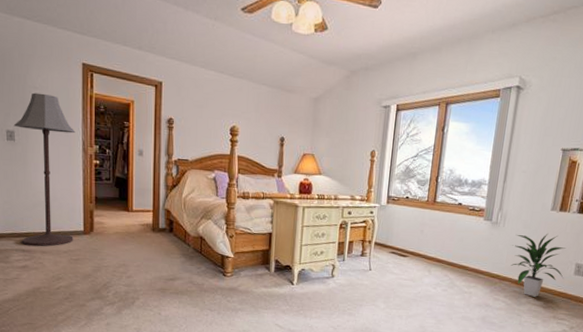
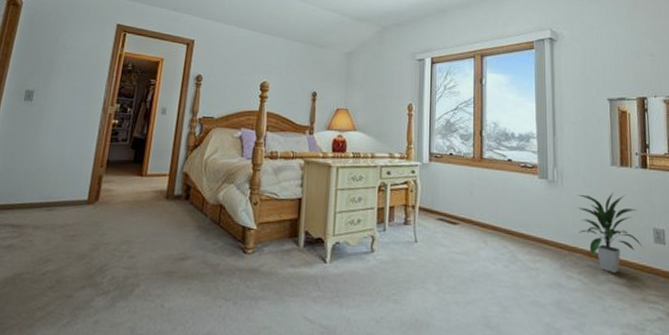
floor lamp: present [13,92,76,247] -> none [13,52,99,221]

